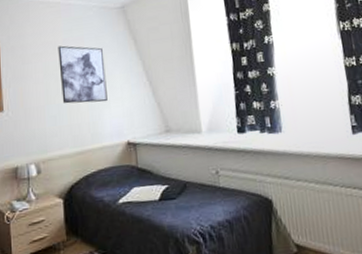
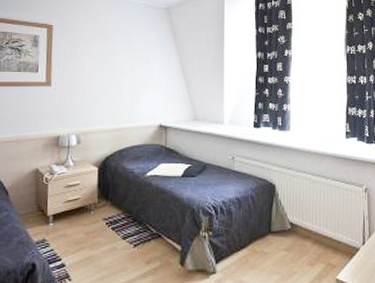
wall art: present [58,45,108,104] -> none [106,34,147,88]

